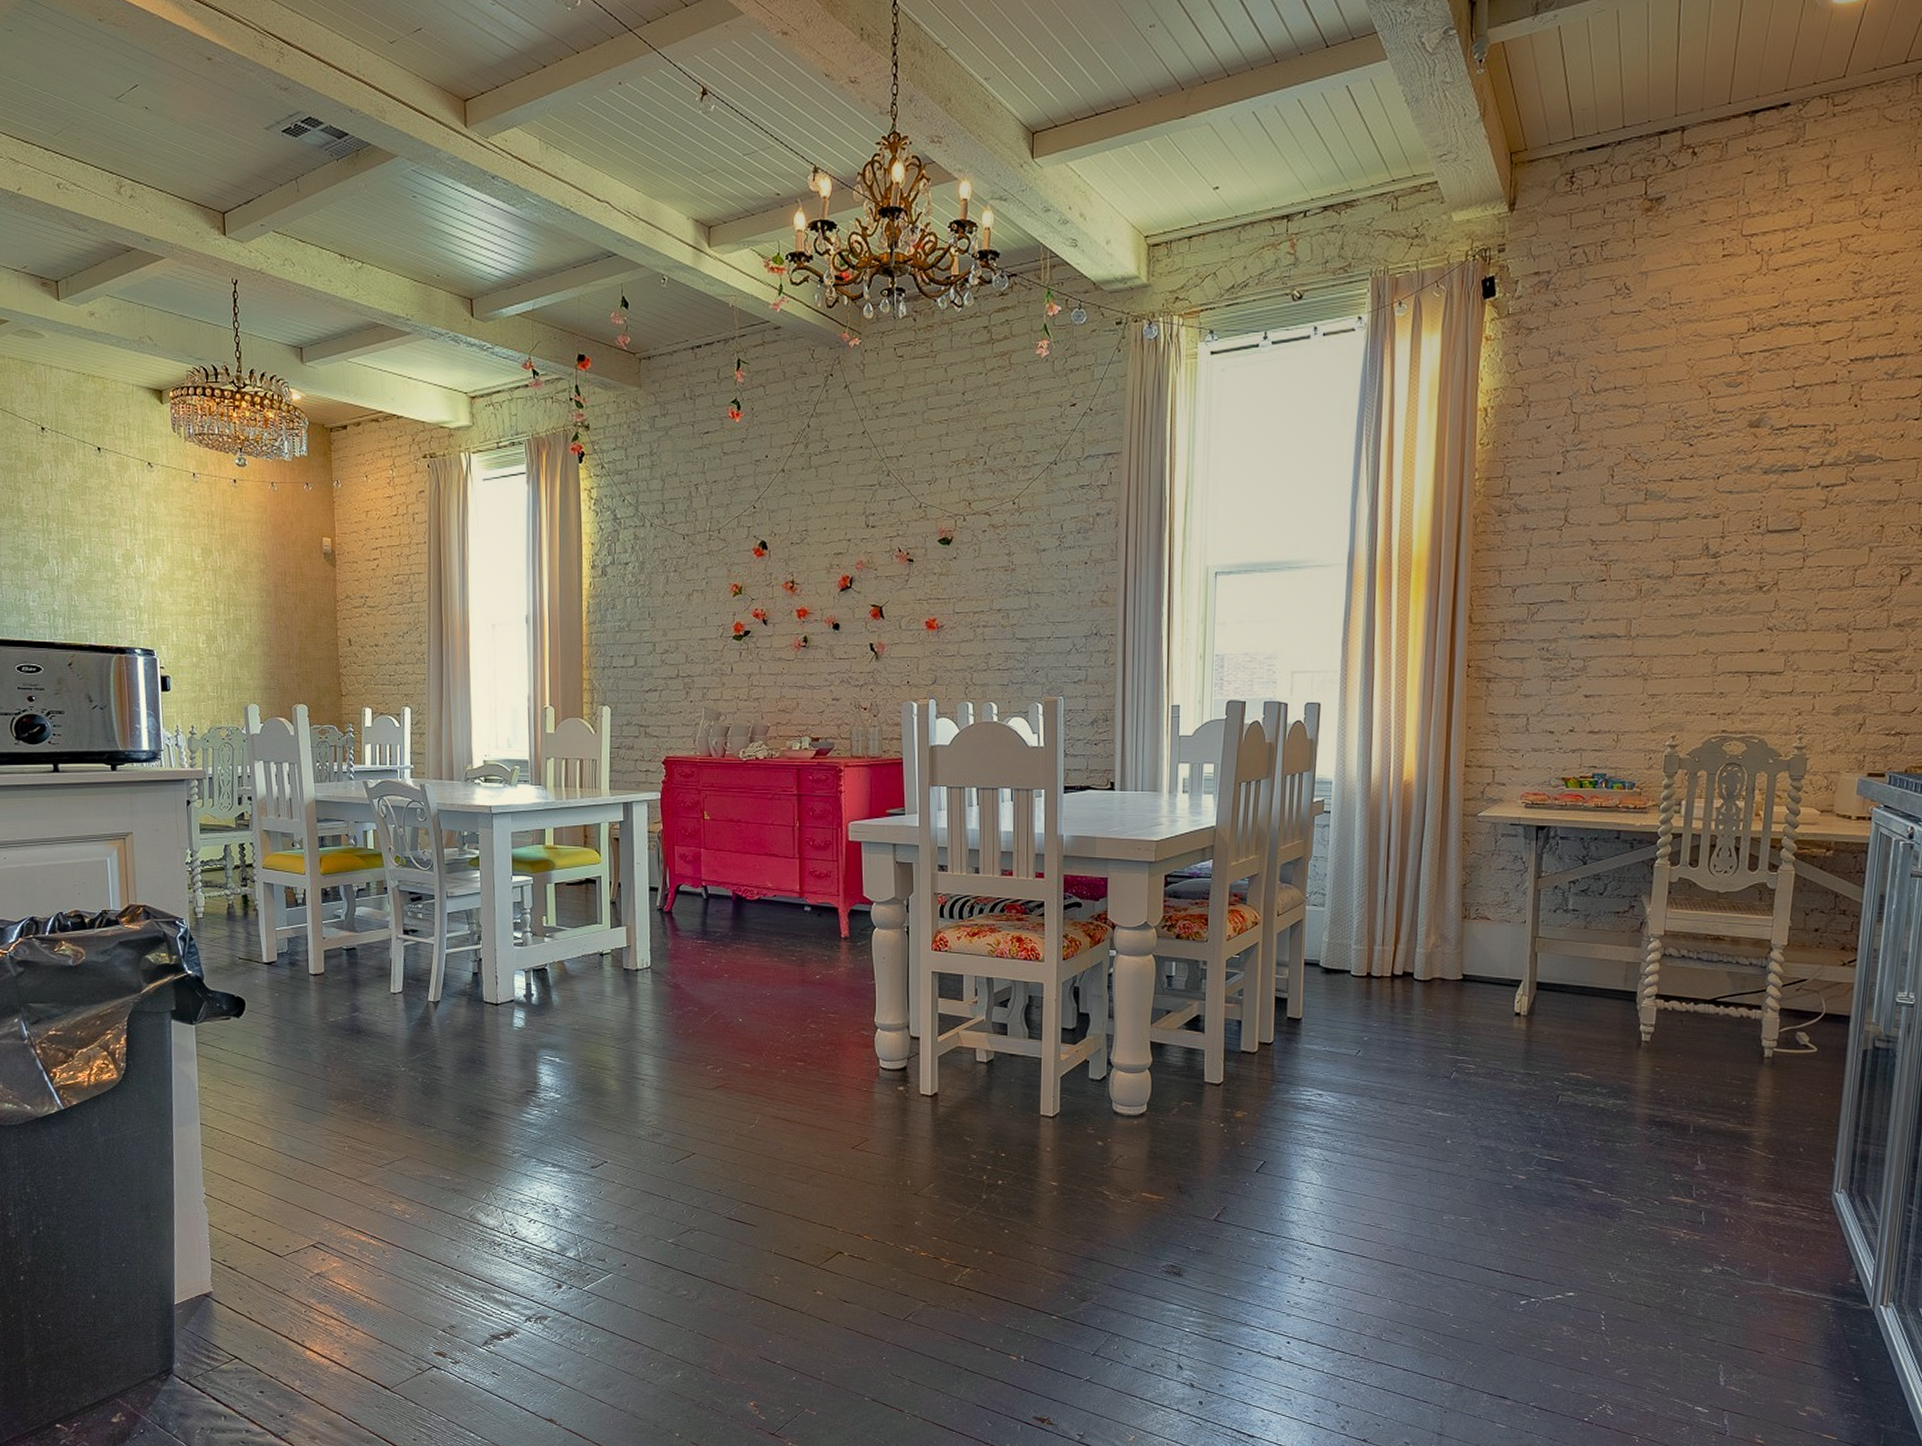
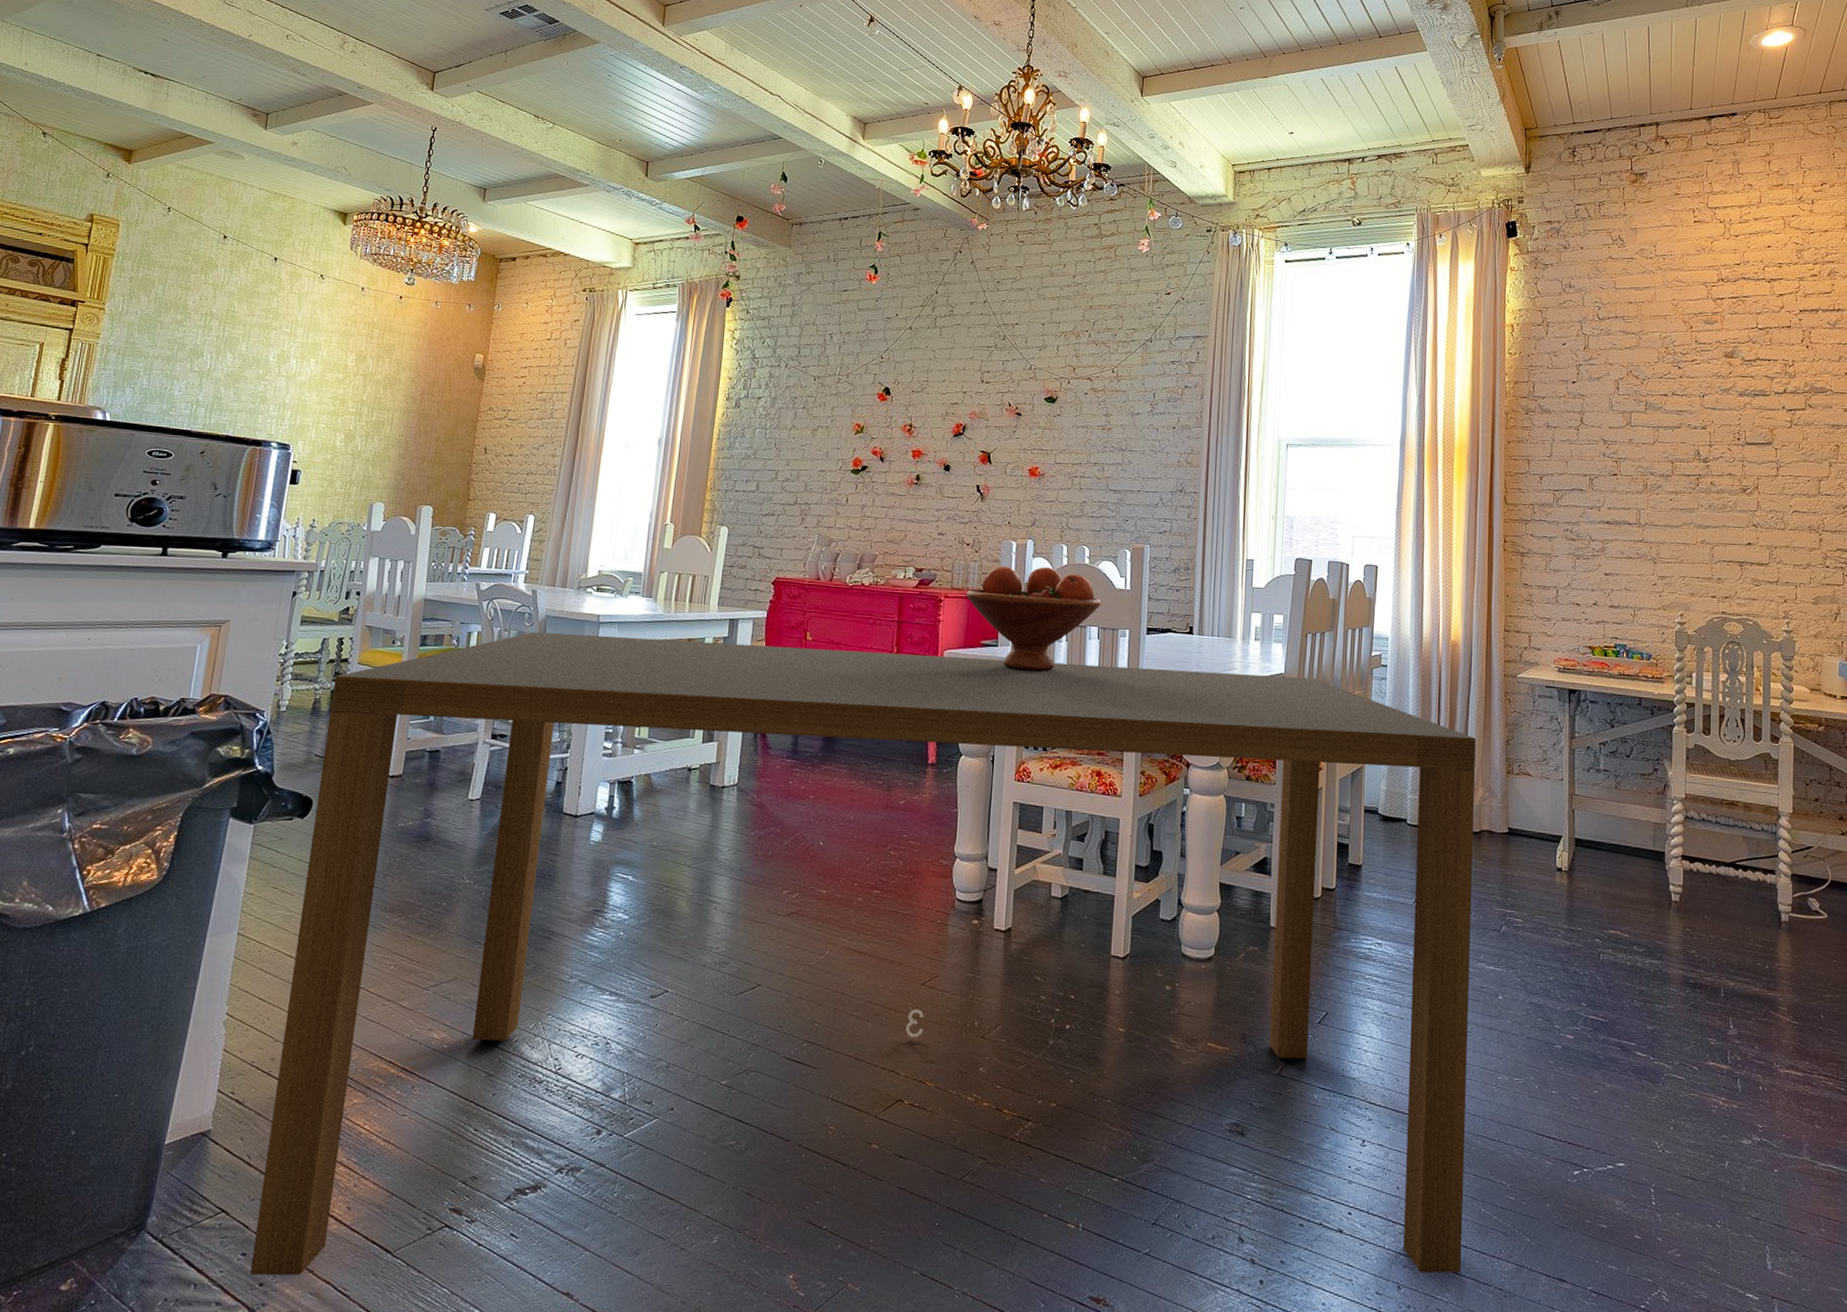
dining table: none [243,826,1429,1409] -> present [250,632,1476,1276]
fruit bowl: none [867,728,1013,839] -> present [965,566,1101,672]

